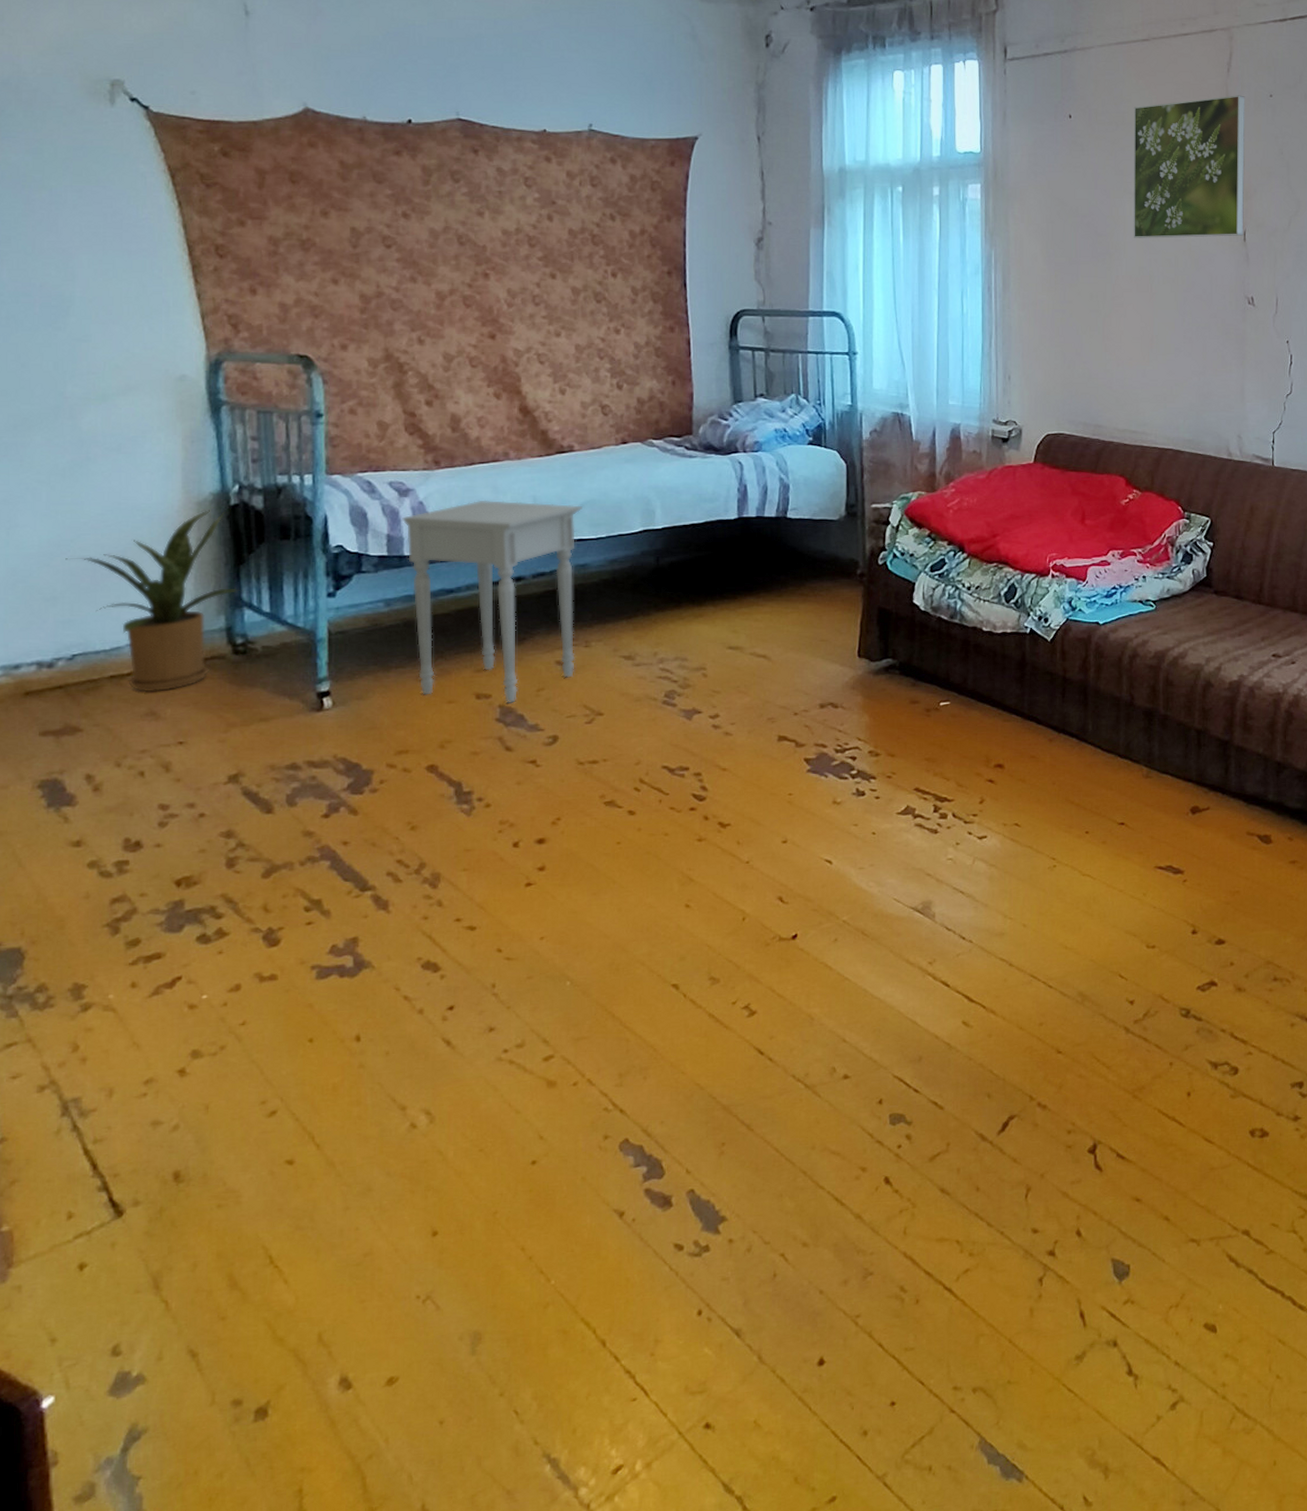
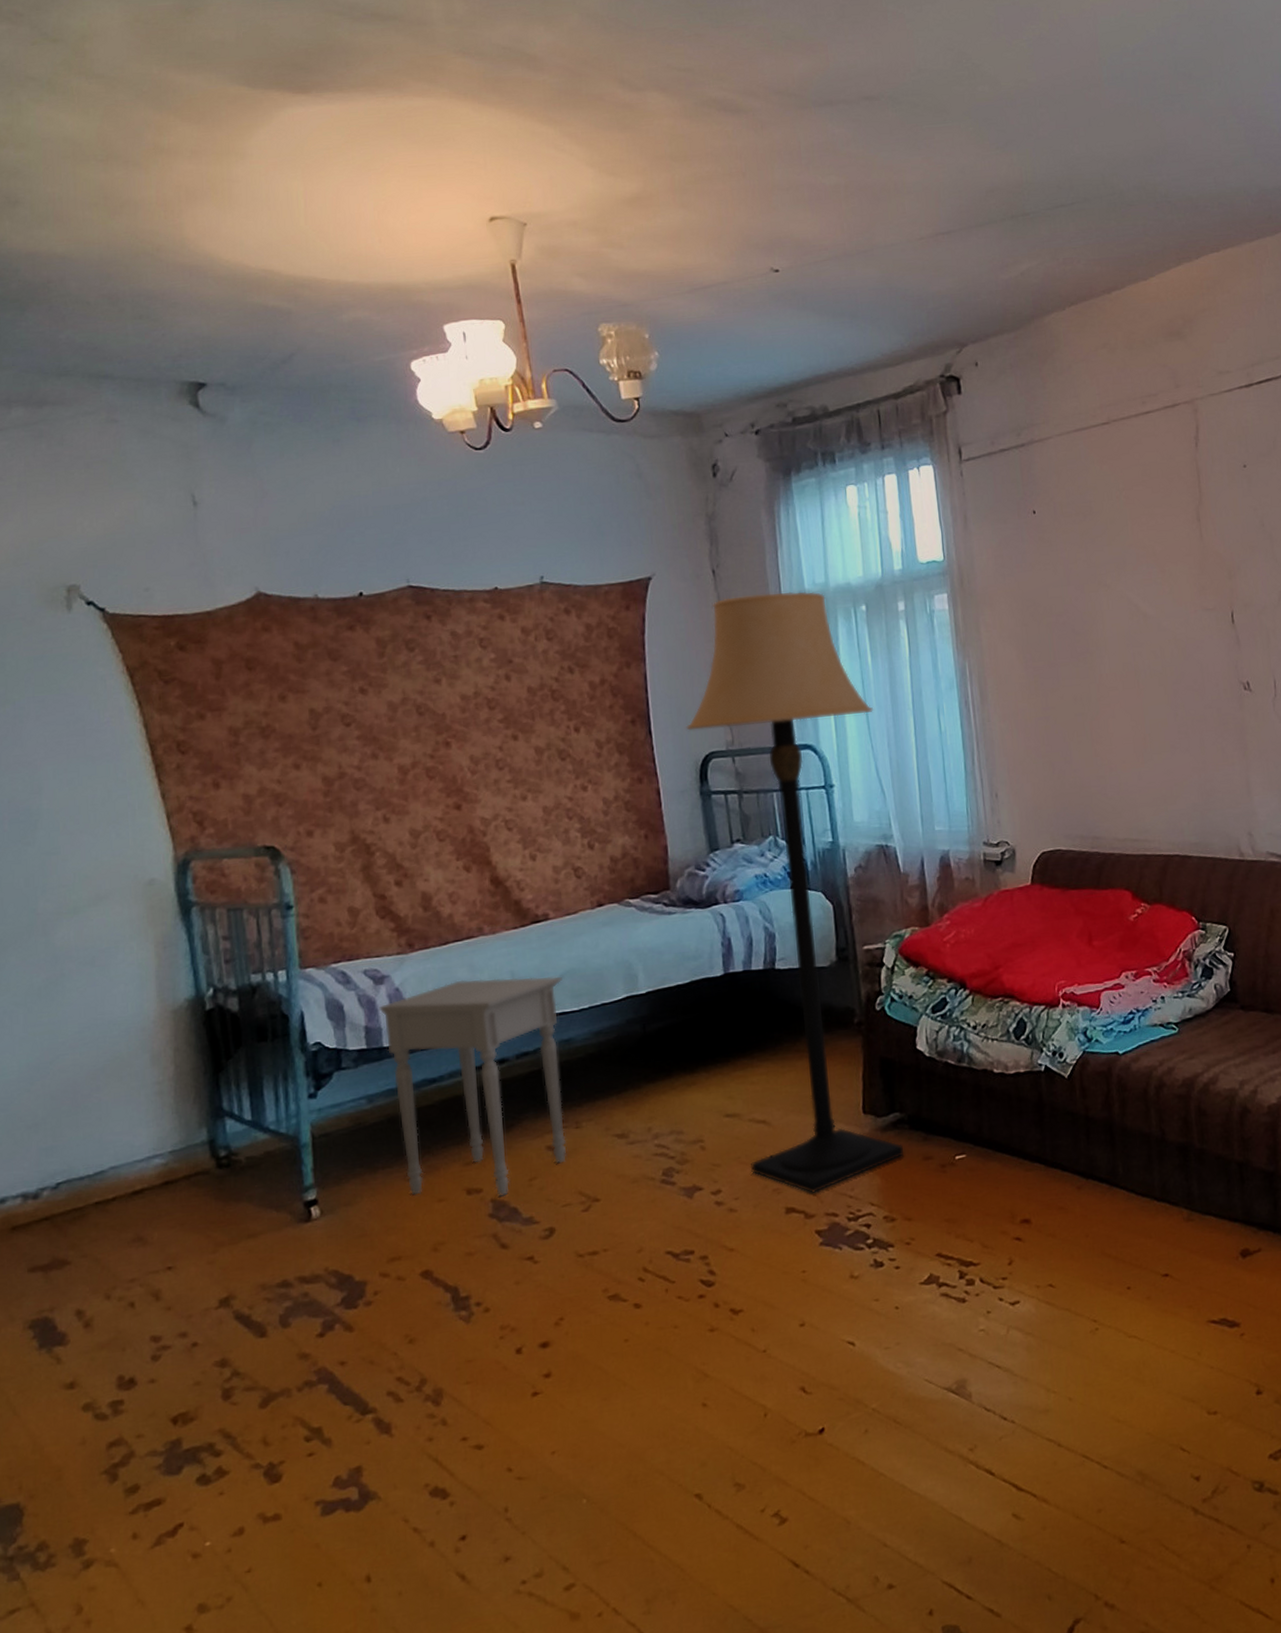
house plant: present [65,510,243,693] -> none [45,1017,223,1217]
lamp: none [720,165,901,725] -> present [686,591,903,1194]
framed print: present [1133,95,1245,238] -> none [1100,469,1232,633]

